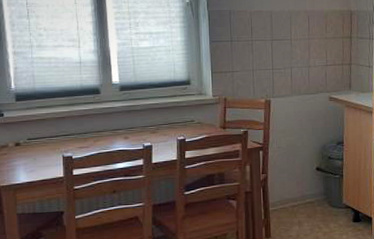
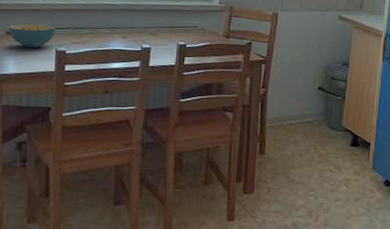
cereal bowl: none [17,133,60,157] -> present [9,24,56,48]

